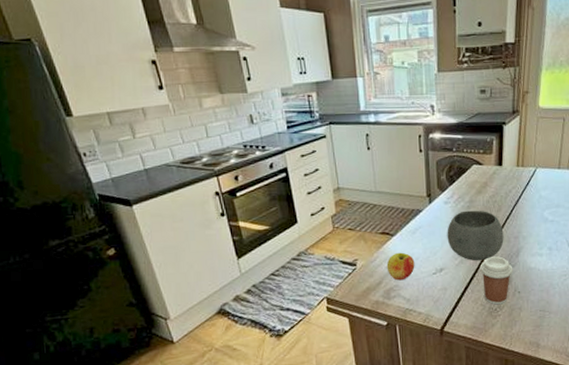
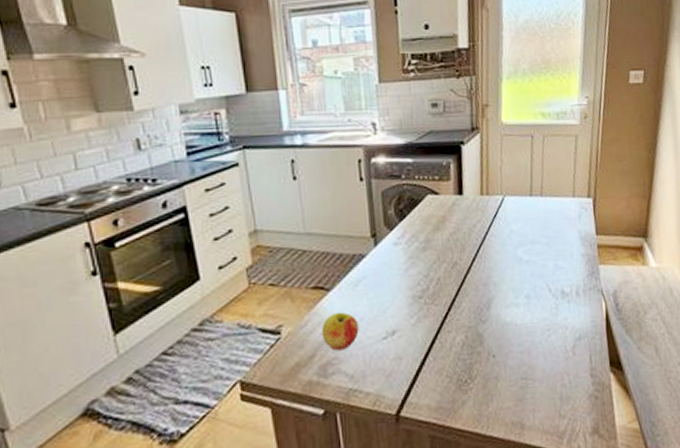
bowl: present [447,210,504,261] -> none [398,251,471,319]
coffee cup: present [480,256,513,305] -> none [442,310,485,375]

